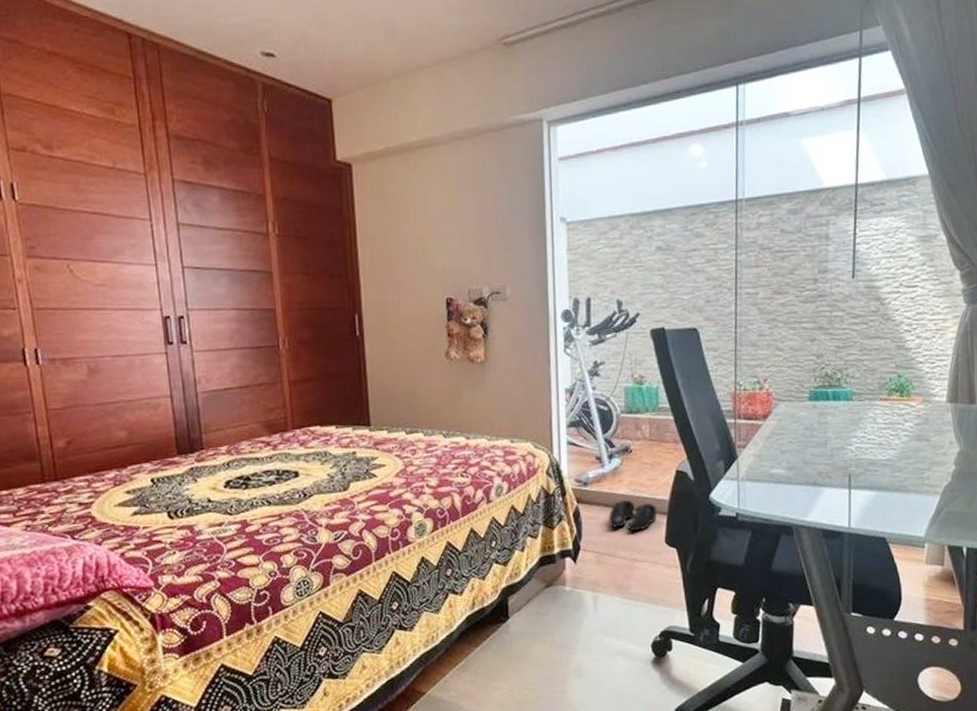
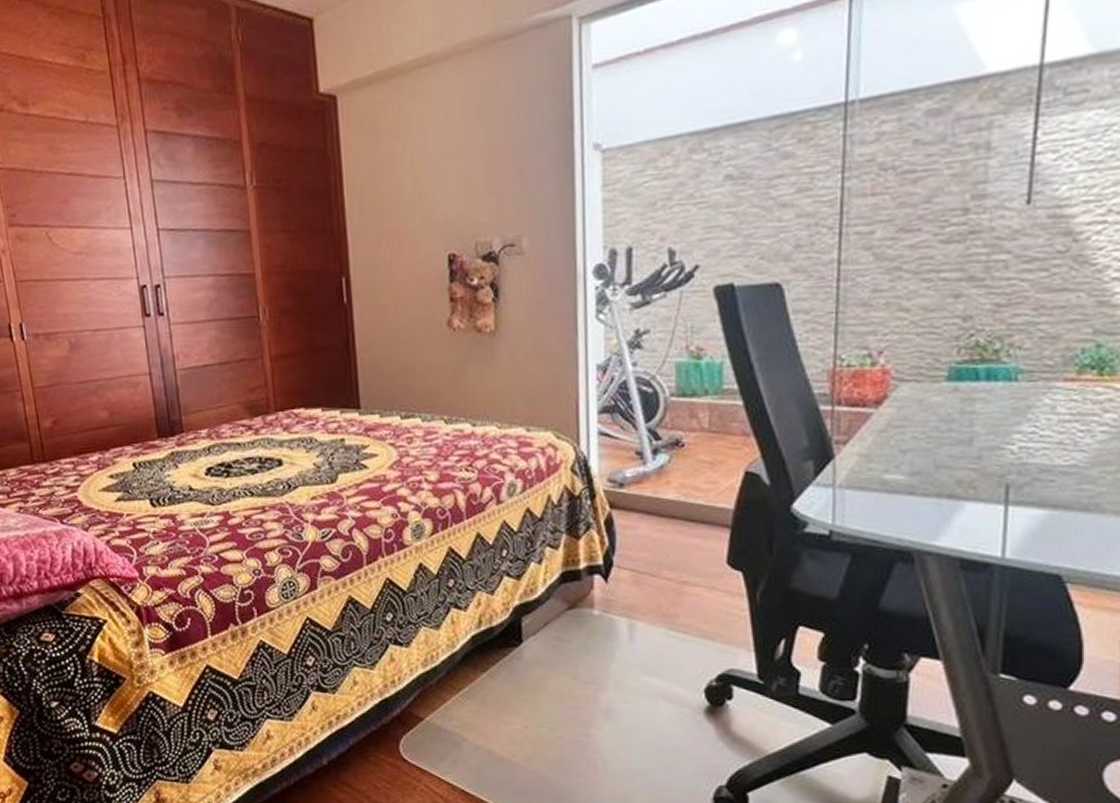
shoe: present [608,499,657,532] -> none [650,506,716,547]

